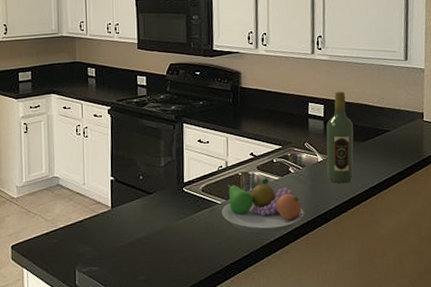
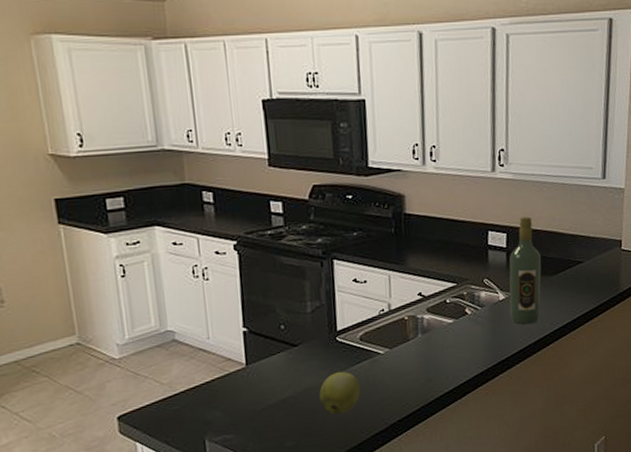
apple: none [167,218,201,254] -> present [319,372,361,414]
fruit bowl: present [221,178,304,234] -> none [384,321,483,386]

